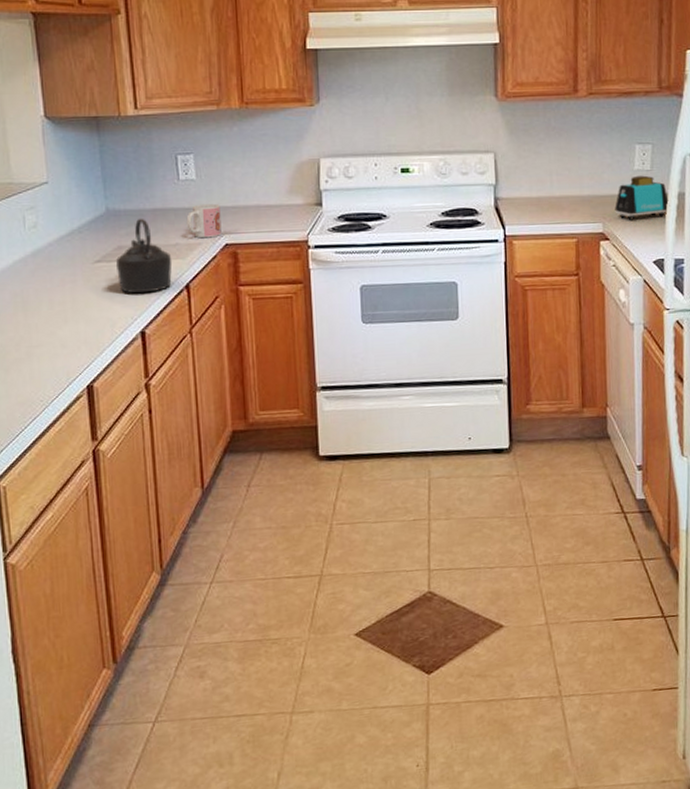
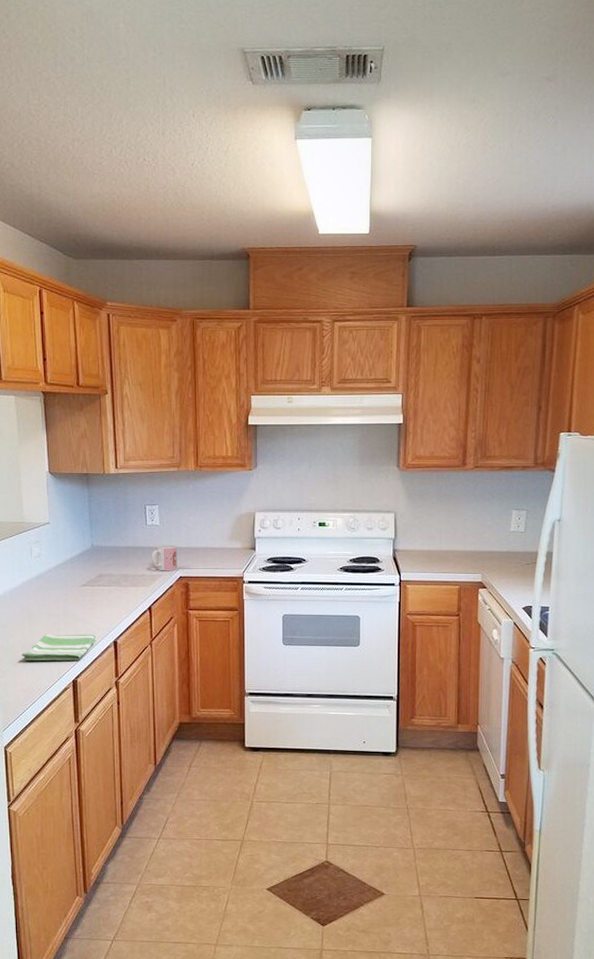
dish towel: none [15,323,116,364] -> present [21,634,95,661]
kettle: present [116,218,172,294] -> none [98,553,139,612]
toaster: present [615,175,670,220] -> none [492,536,539,573]

